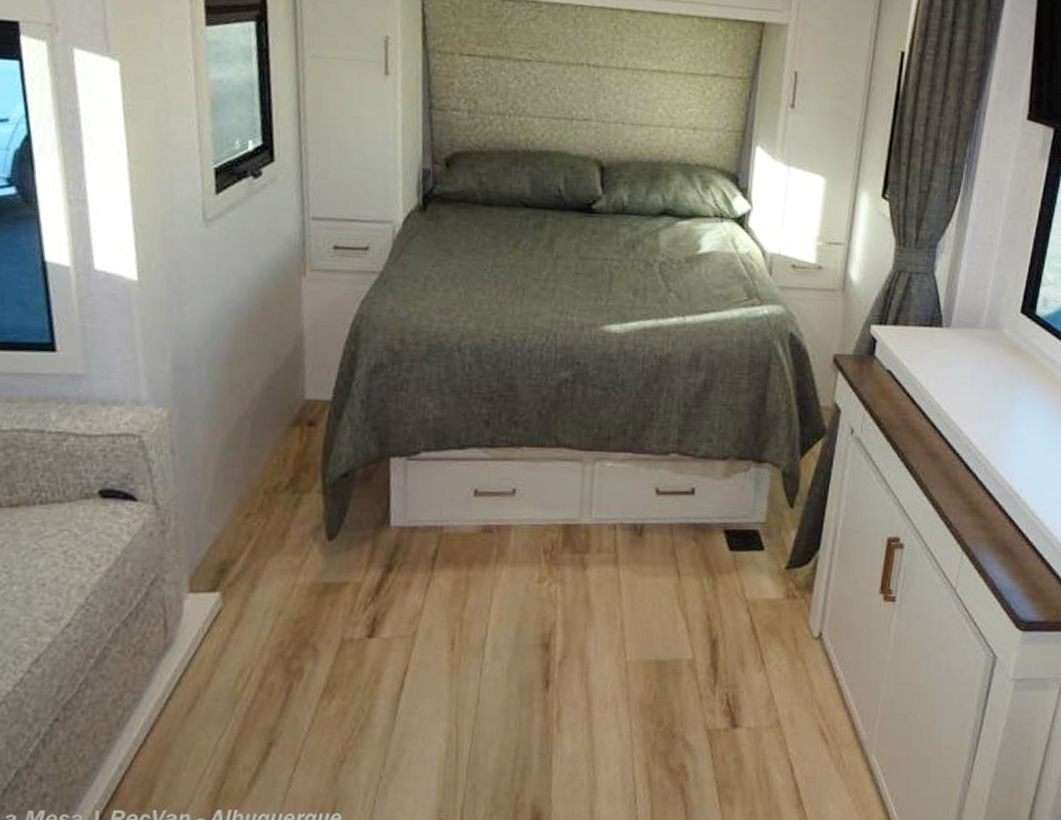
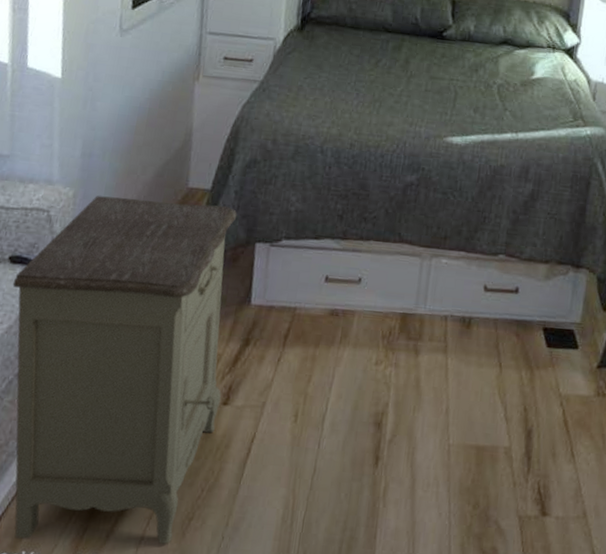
nightstand: none [106,415,366,797] -> present [12,195,238,544]

